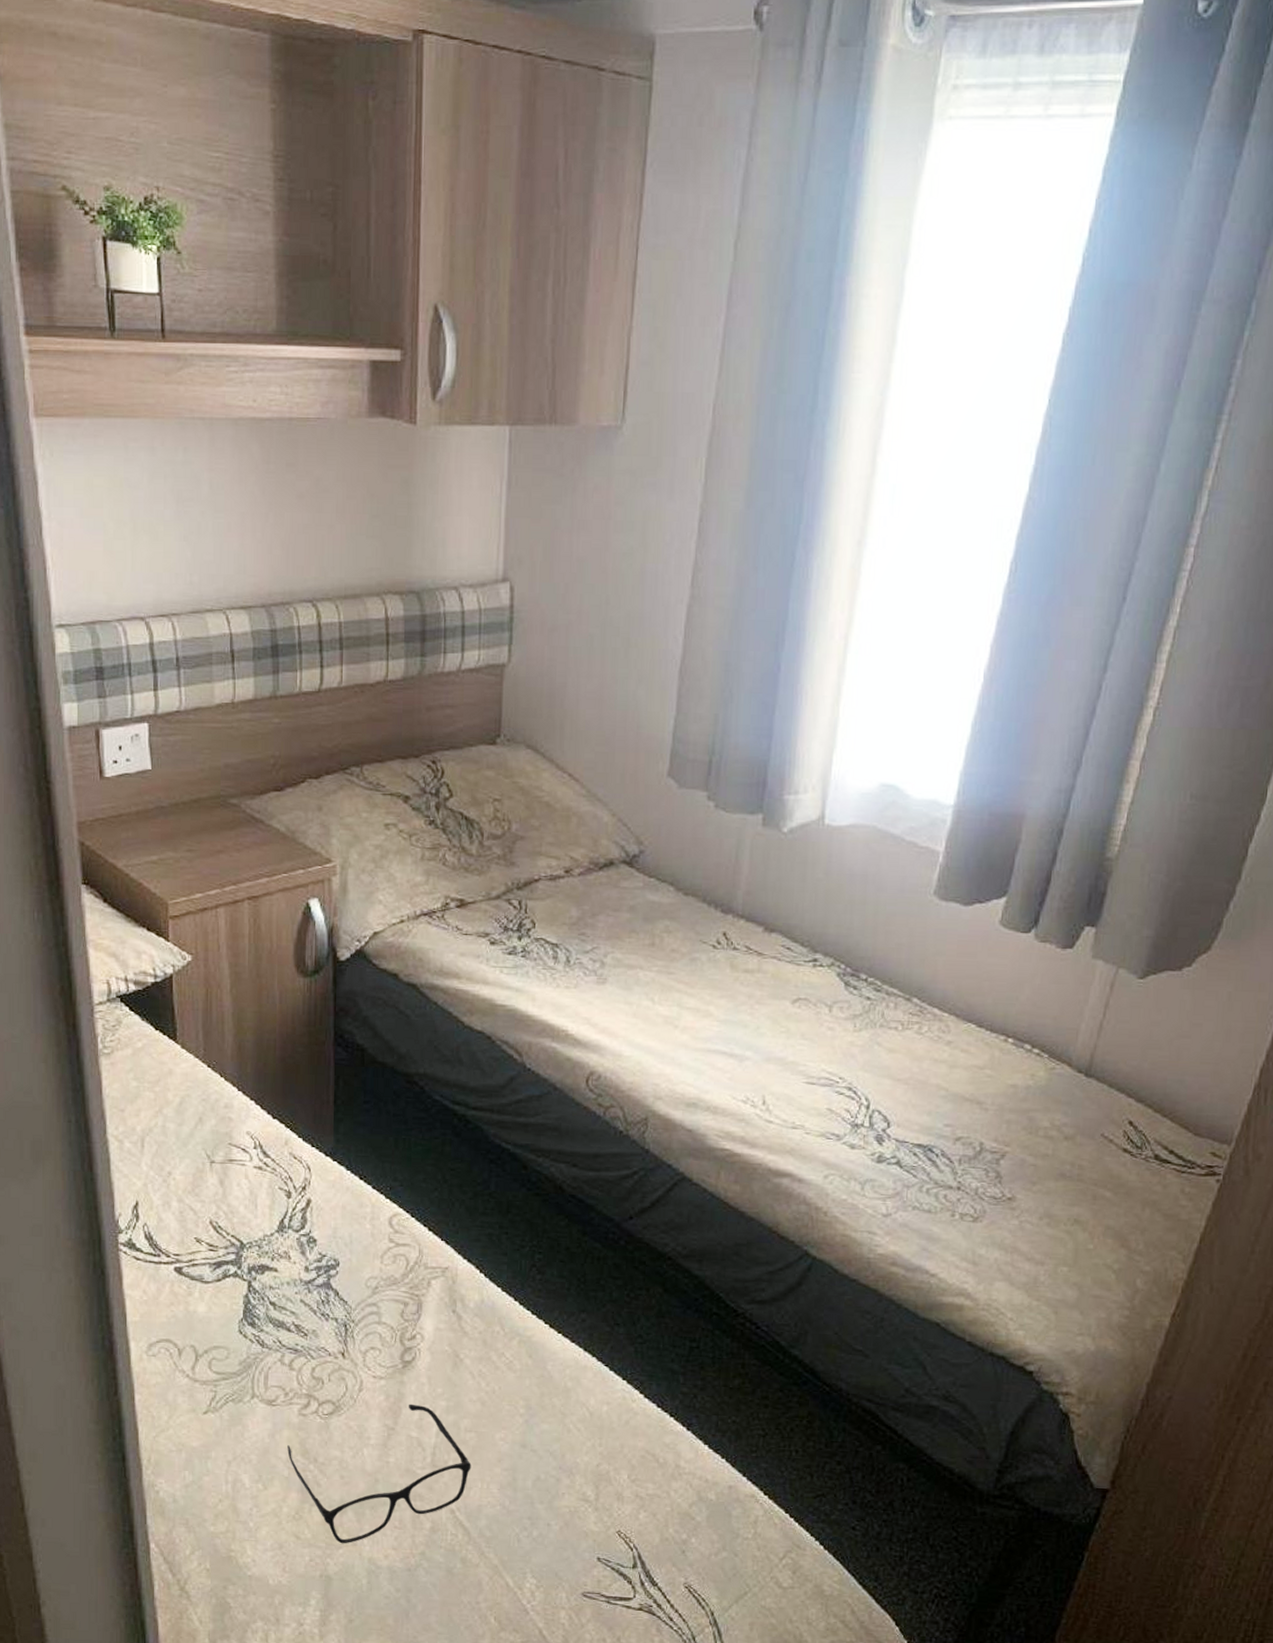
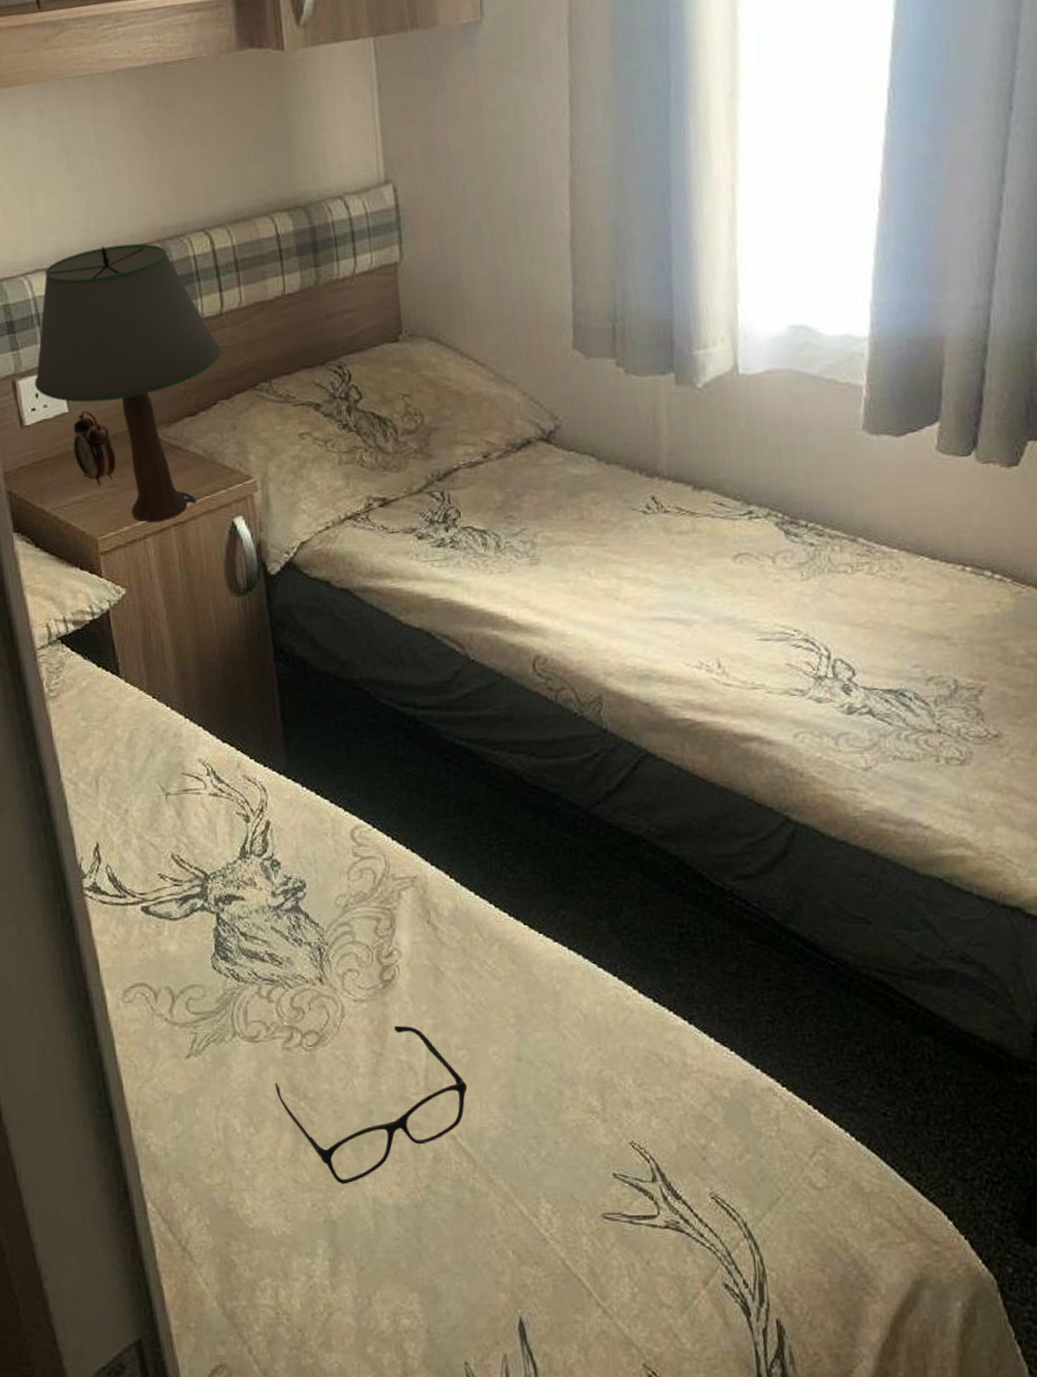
table lamp: none [119,602,315,894] -> present [35,243,221,523]
alarm clock: none [152,770,195,849] -> present [72,410,116,486]

